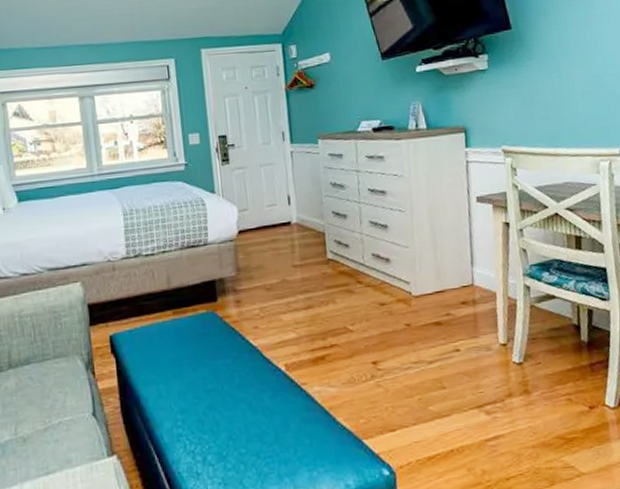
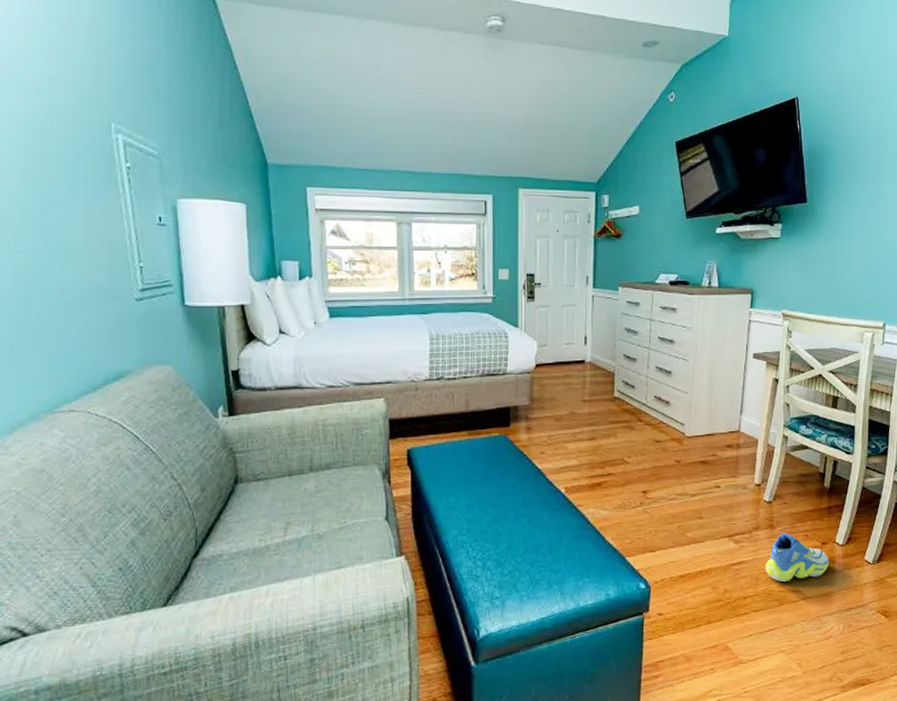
sneaker: none [526,398,602,457] -> present [765,533,830,582]

